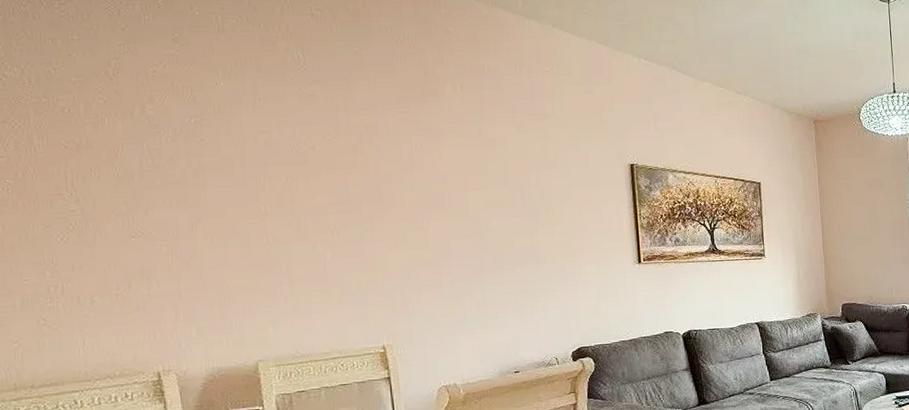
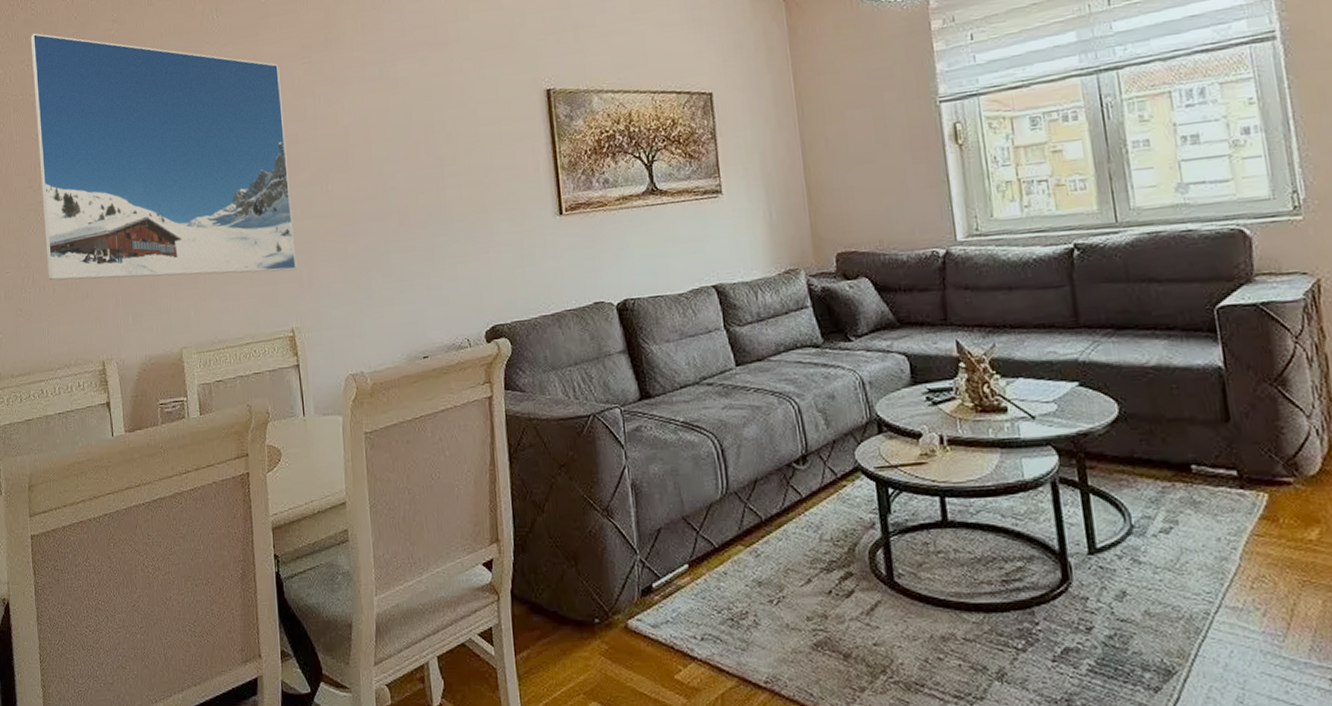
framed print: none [59,36,389,295] -> present [30,33,297,281]

